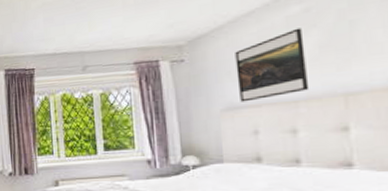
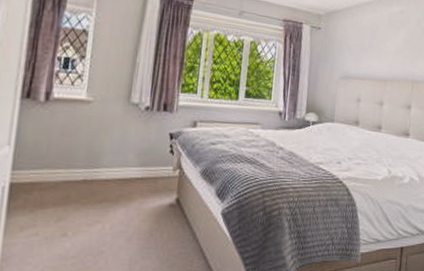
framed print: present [235,28,310,102] -> none [353,24,397,74]

